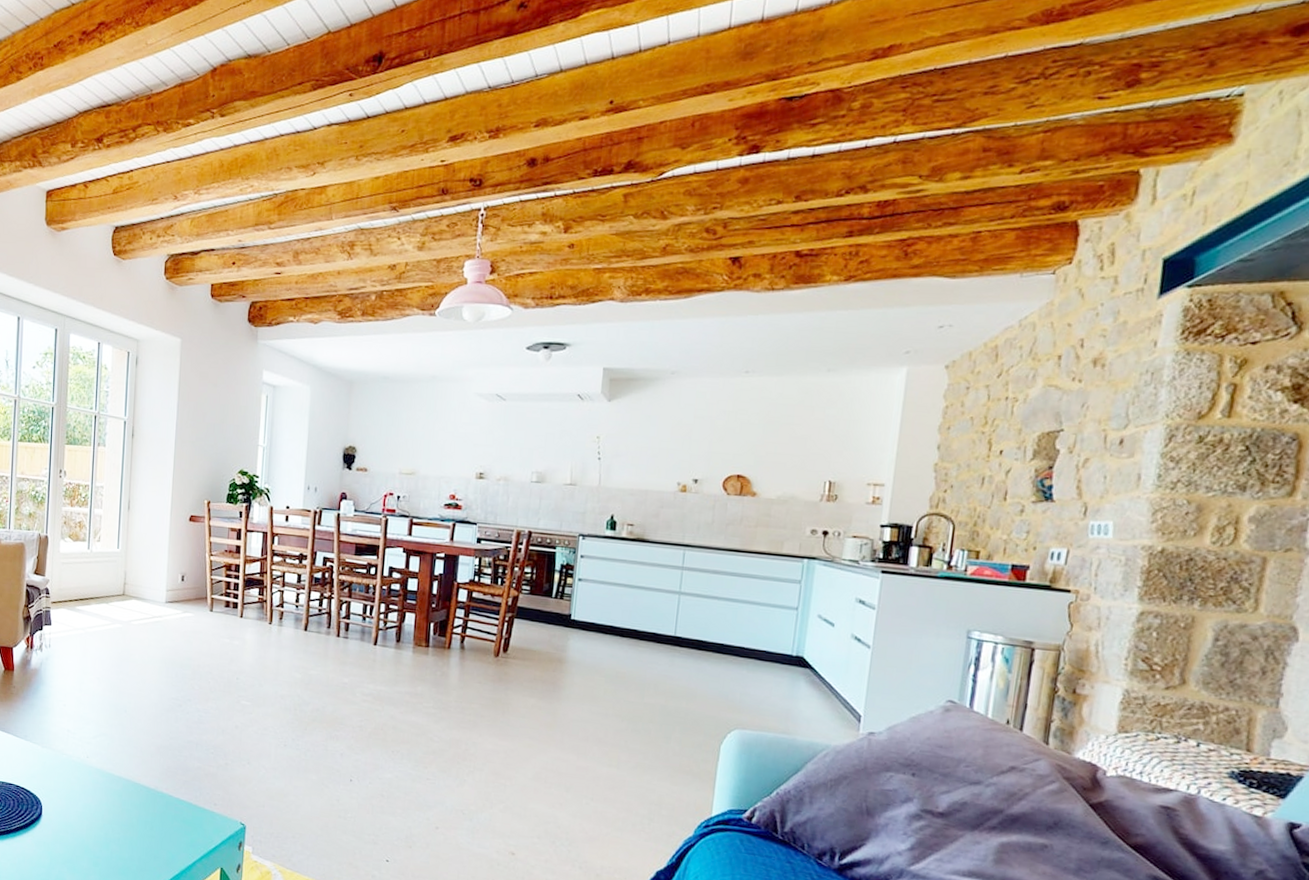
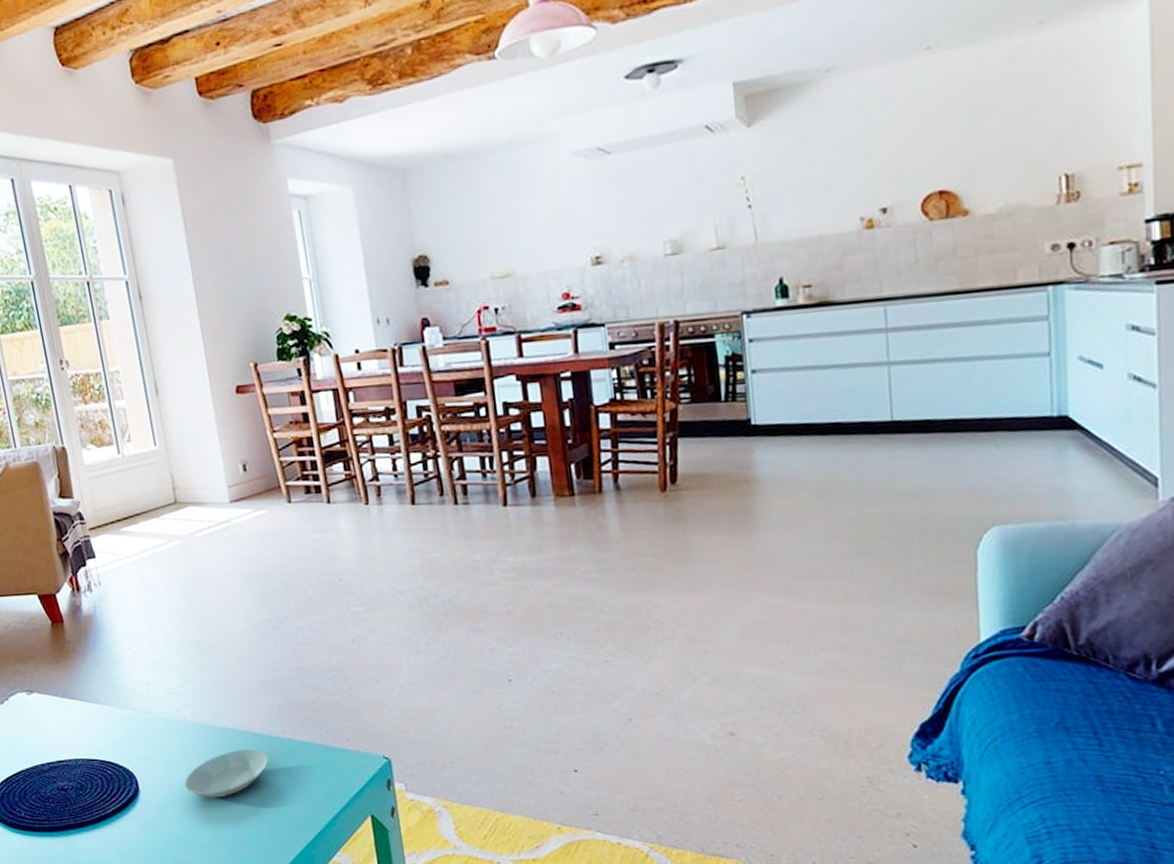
saucer: none [79,796,150,833] -> present [184,749,269,798]

